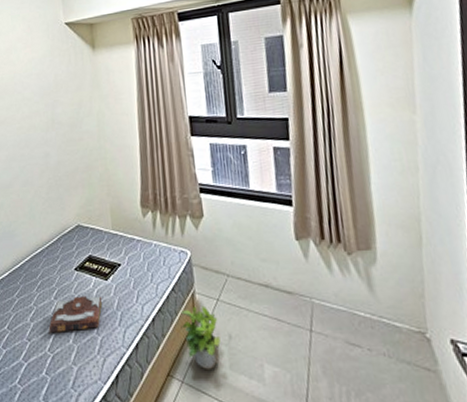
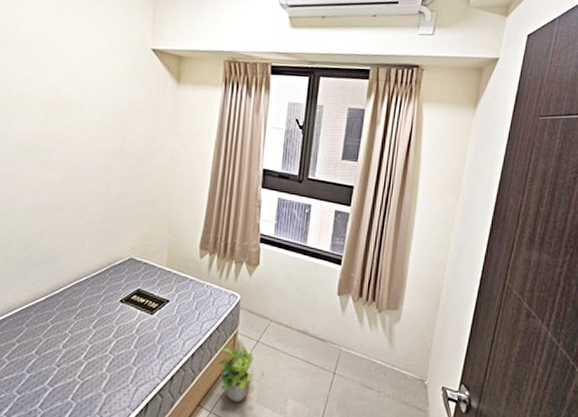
book: present [48,296,103,333] -> none [81,327,145,361]

